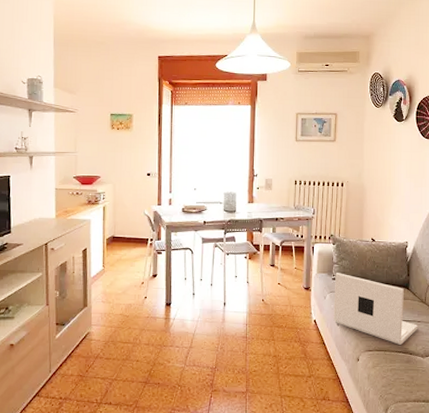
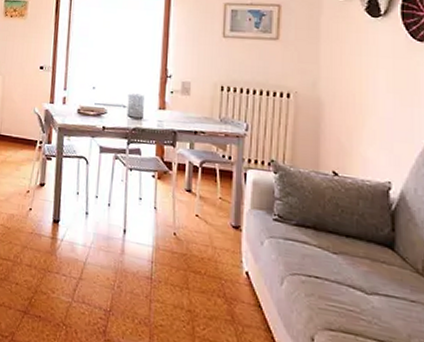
laptop: present [333,273,418,345] -> none [275,212,412,331]

